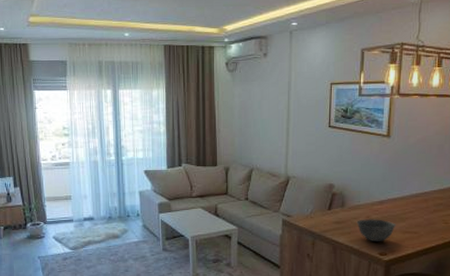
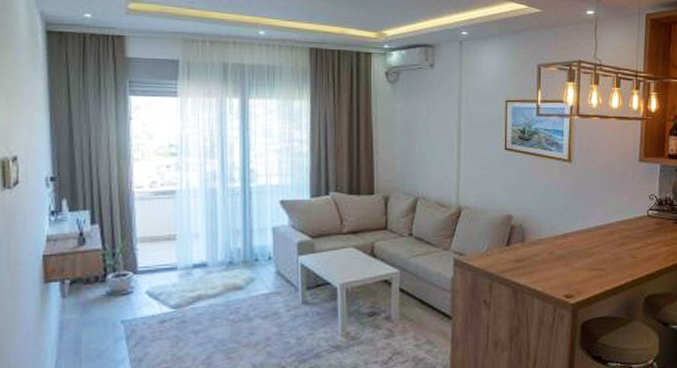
bowl: present [356,219,396,242] -> none [539,255,582,283]

